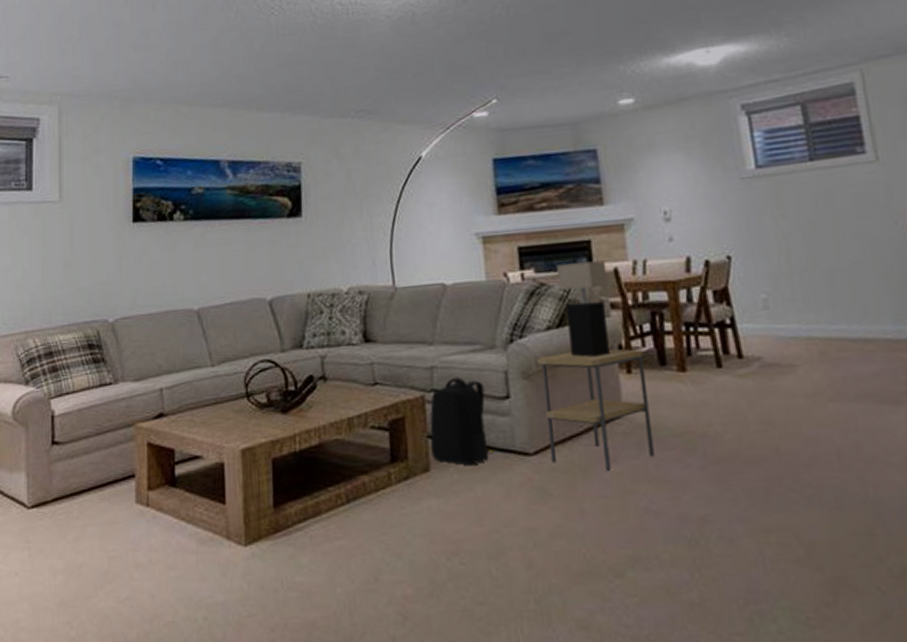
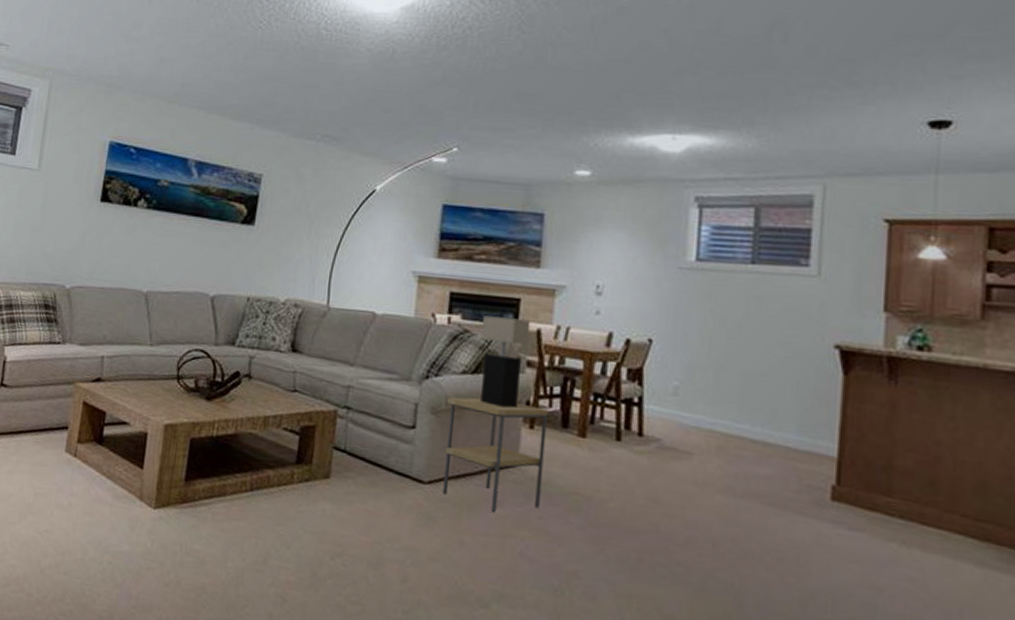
backpack: present [430,377,495,466] -> none [333,399,394,482]

